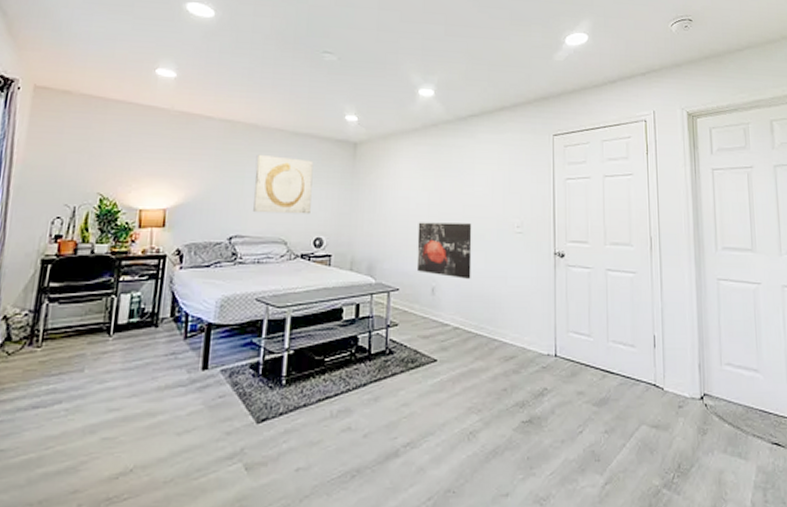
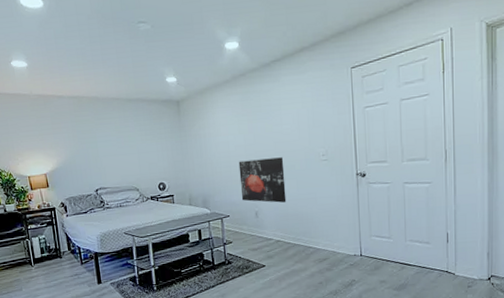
wall art: present [253,154,314,214] -> none [102,120,152,169]

